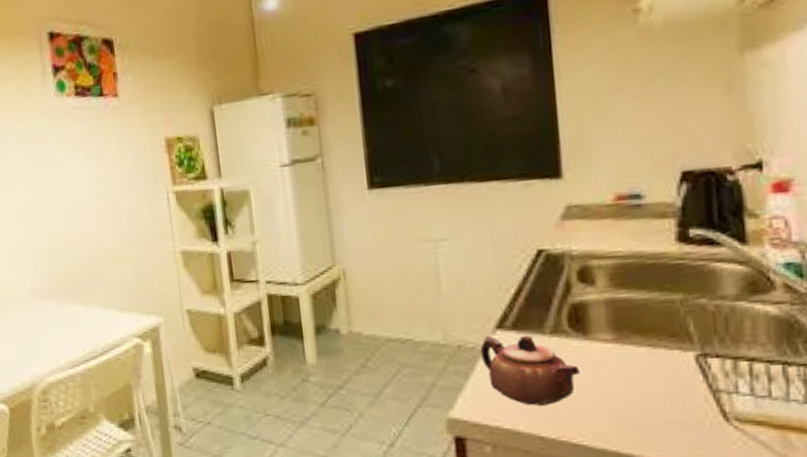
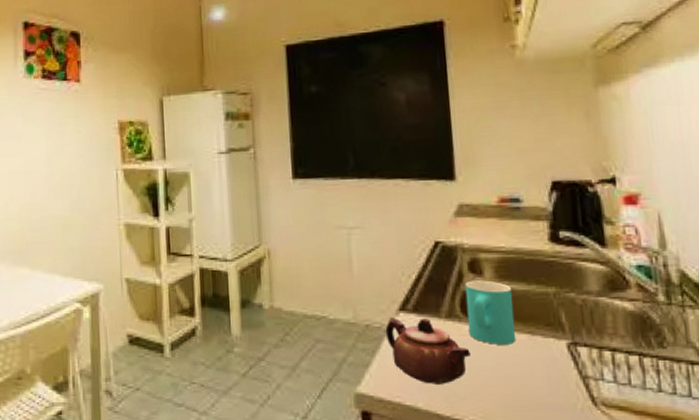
cup: none [573,290,634,360] -> present [464,280,516,345]

